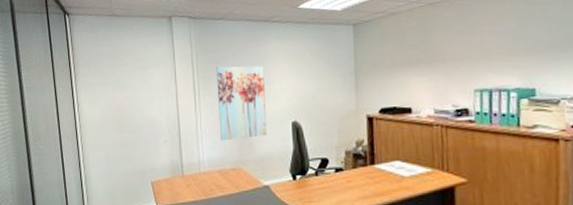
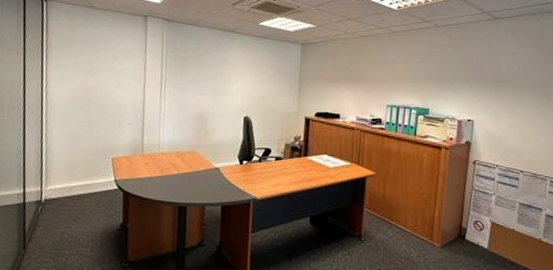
wall art: present [216,65,268,141] -> none [180,64,225,128]

